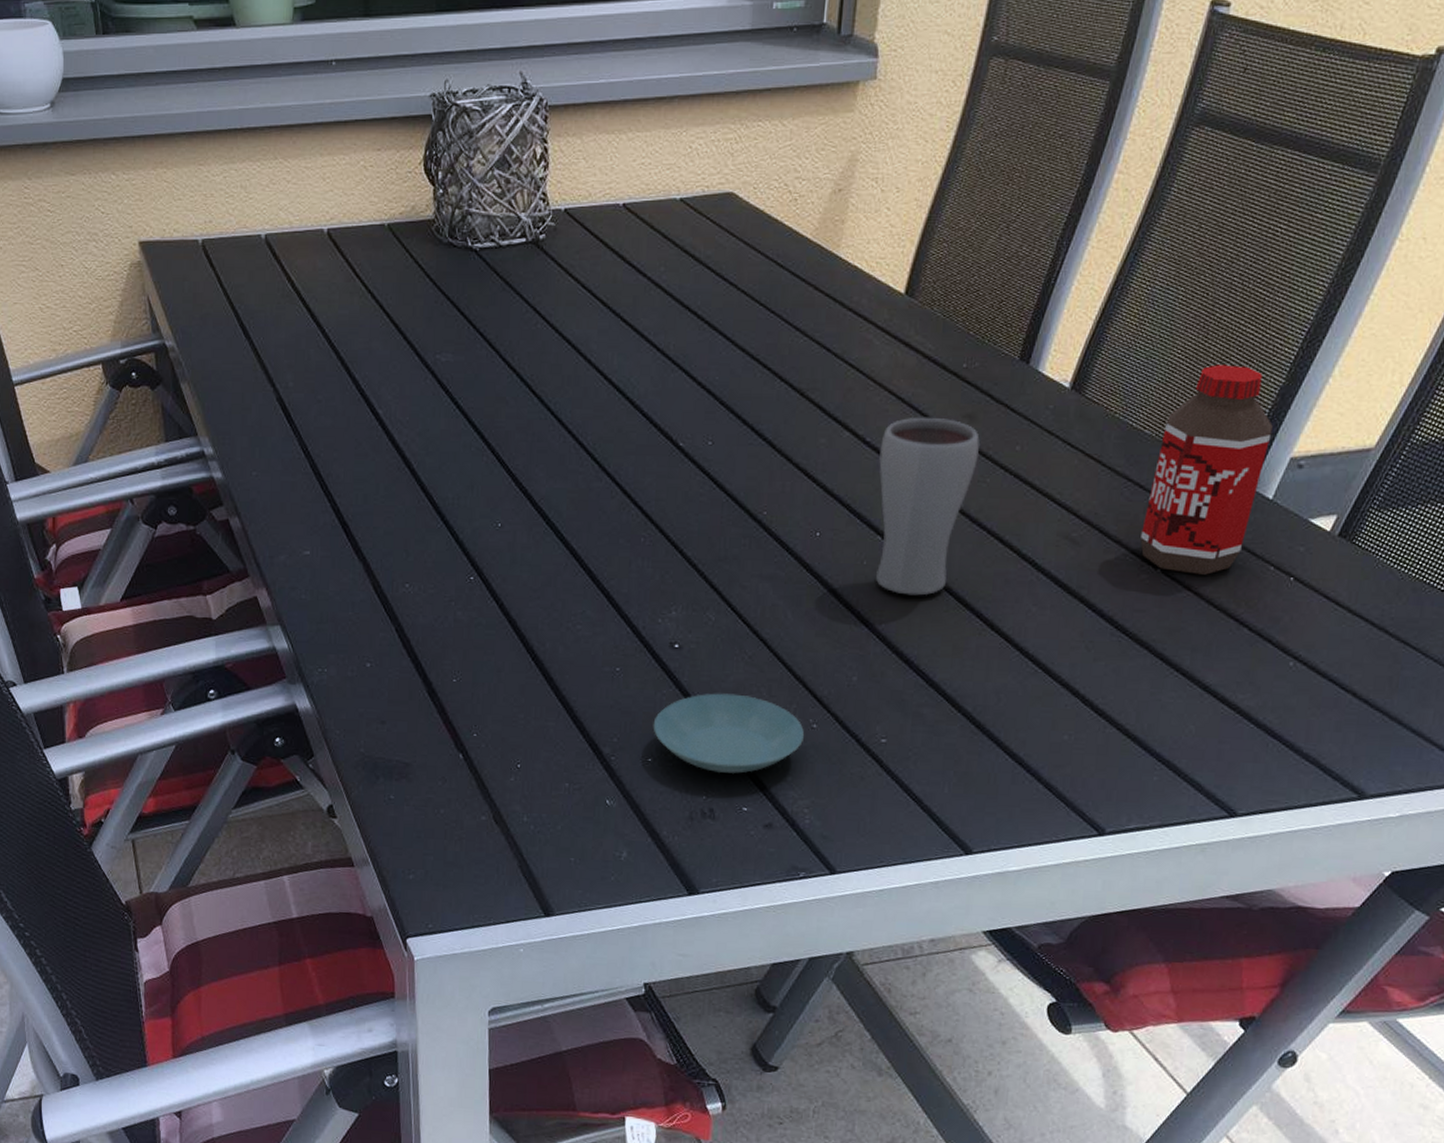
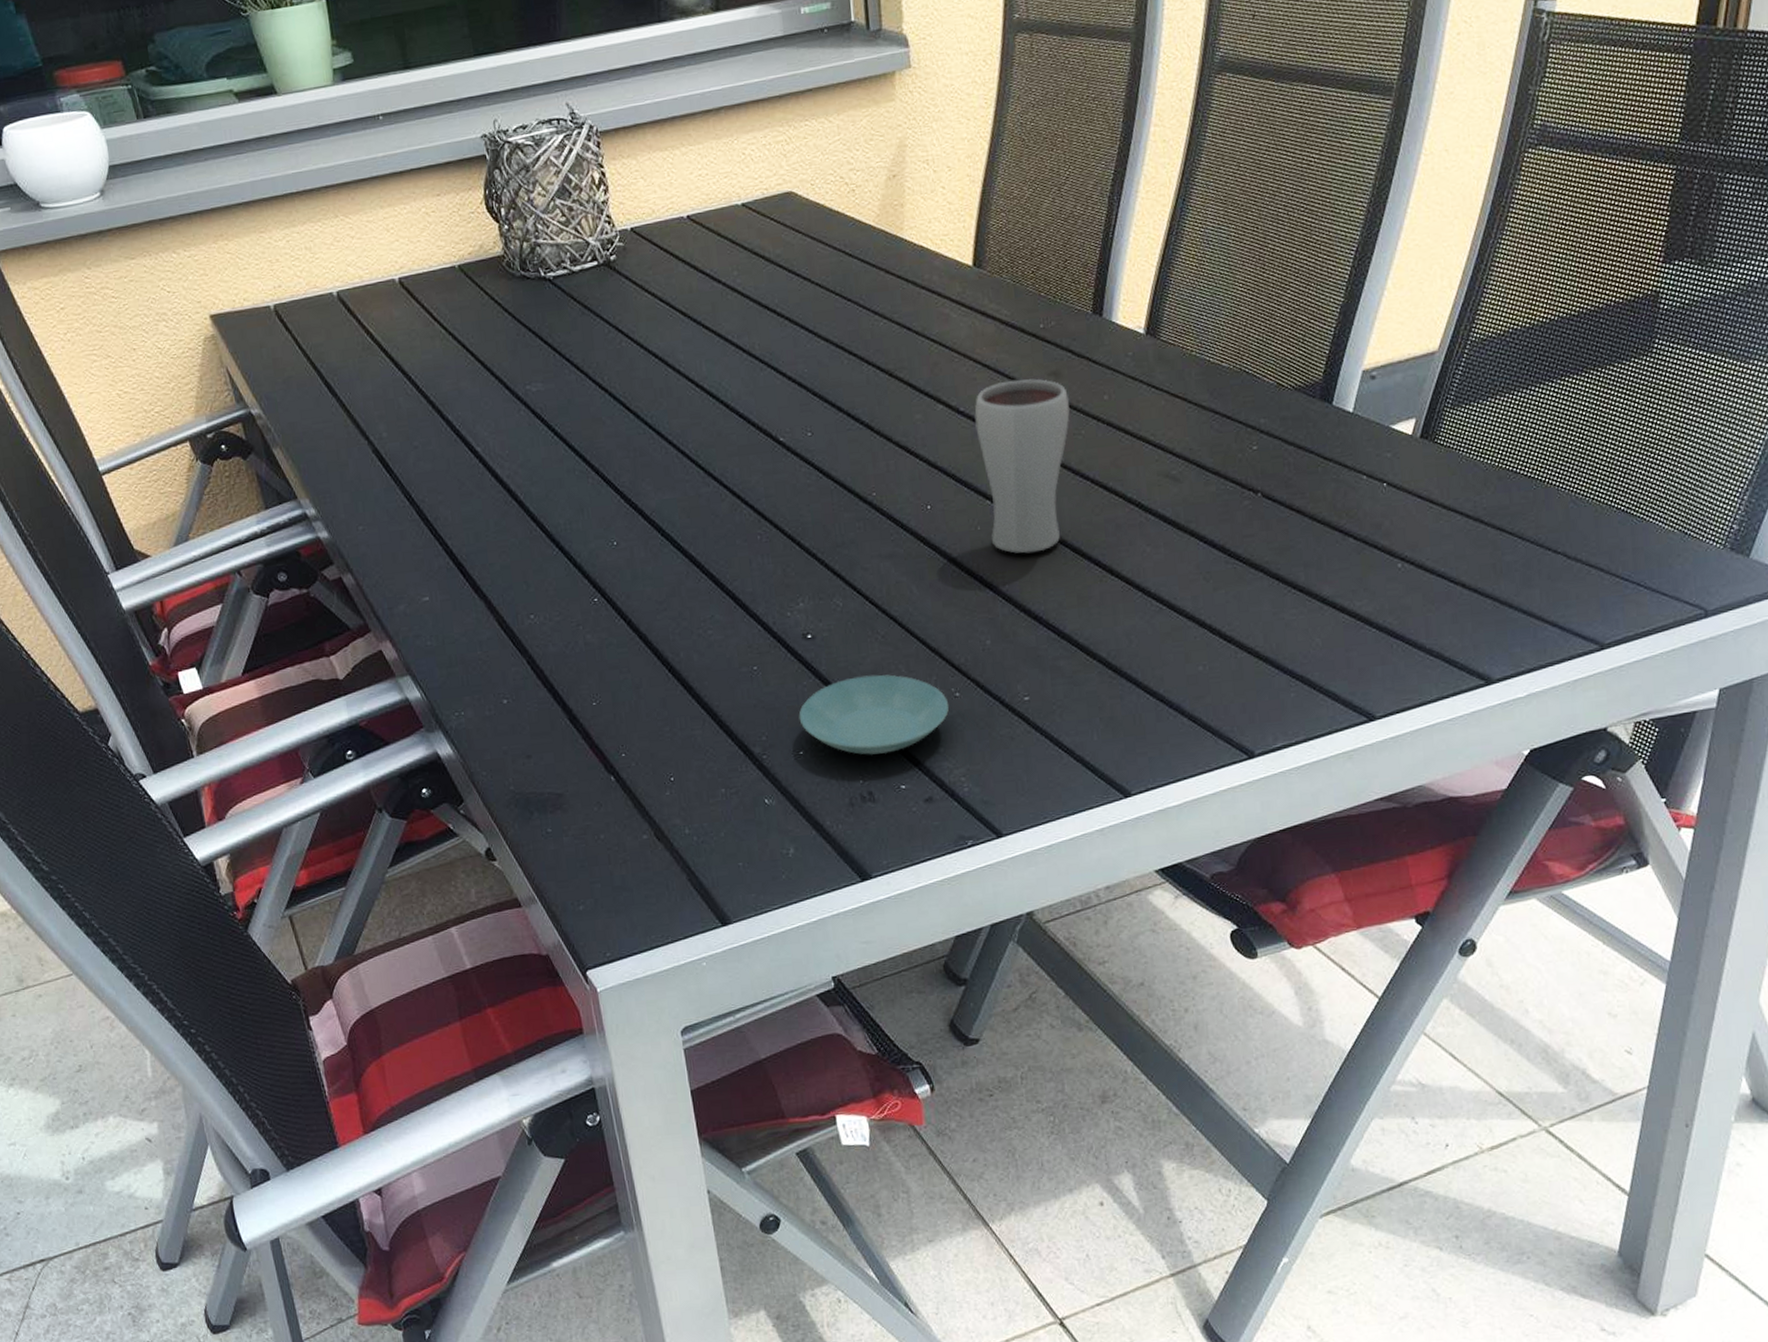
bottle: present [1140,364,1273,575] -> none [1236,290,1341,494]

